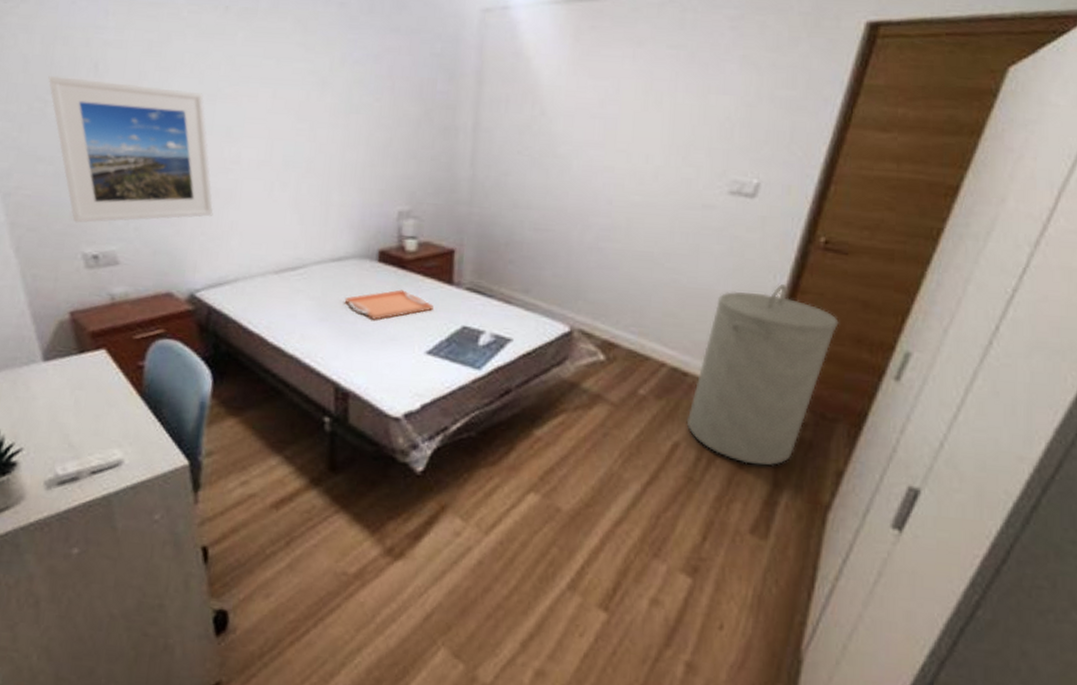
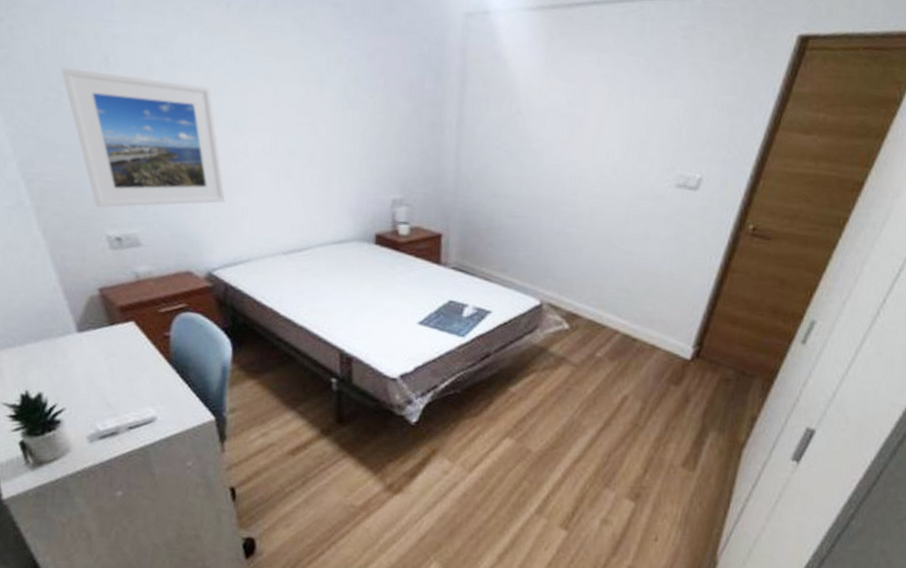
serving tray: present [344,289,434,320] -> none [346,268,424,296]
laundry hamper: present [686,284,839,467] -> none [634,265,760,414]

